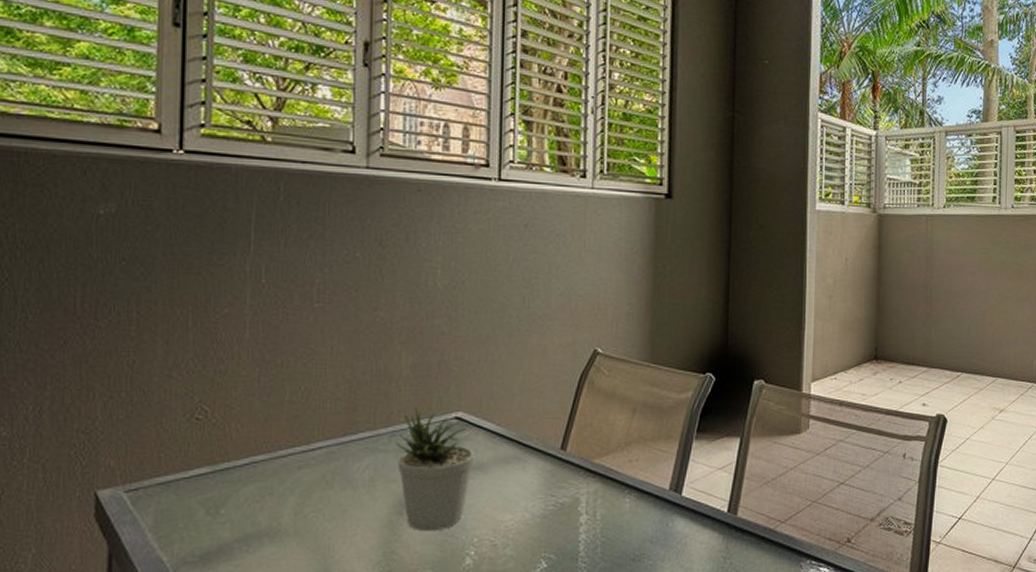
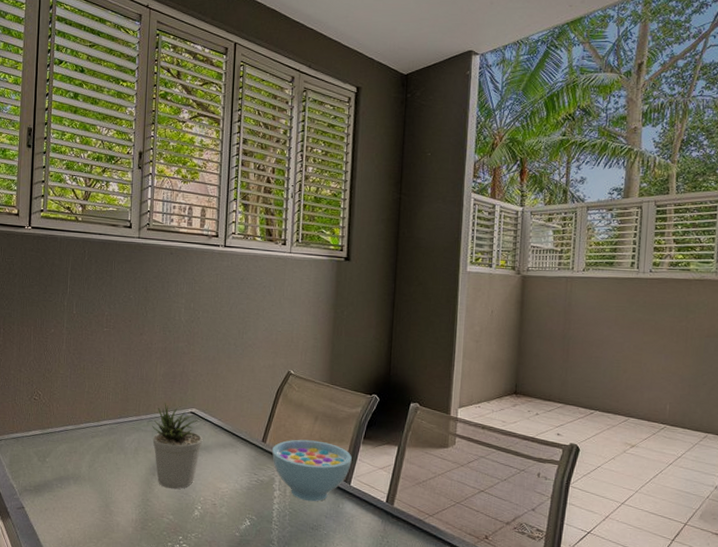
bowl: none [575,440,682,524] -> present [272,439,352,502]

